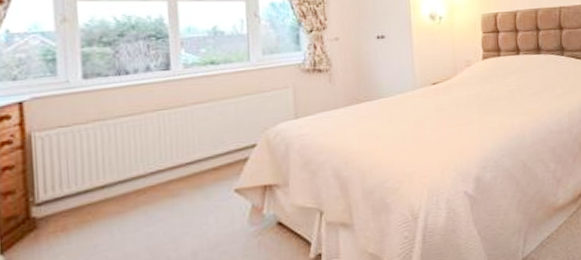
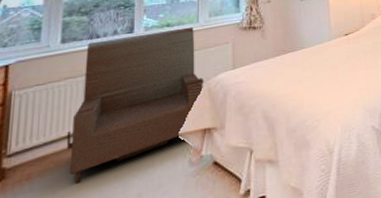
armchair: none [102,66,261,238] -> present [66,27,204,184]

